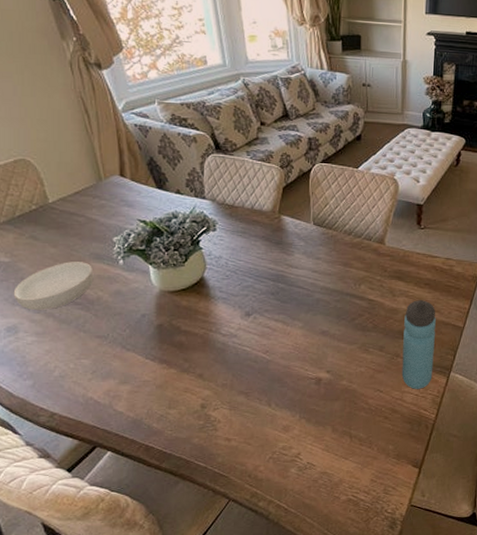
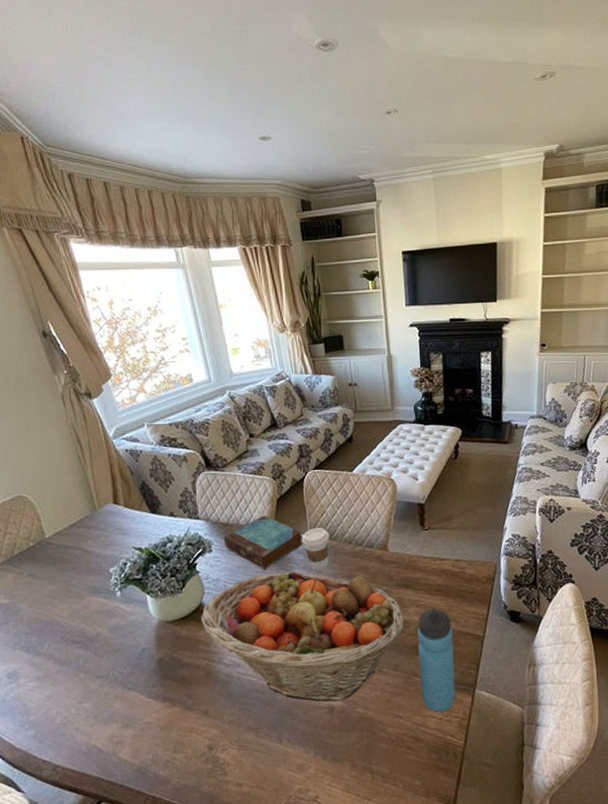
cereal bowl: present [13,262,94,311] -> none [13,597,92,654]
fruit basket: none [201,255,393,374] -> present [201,571,404,702]
book: none [228,201,306,251] -> present [223,515,303,569]
coffee cup: none [304,217,330,257] -> present [302,527,329,571]

